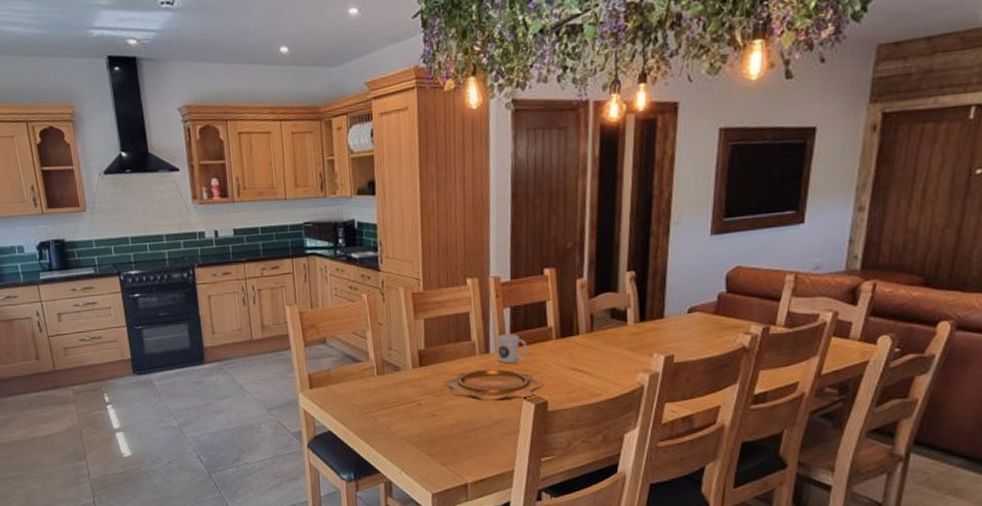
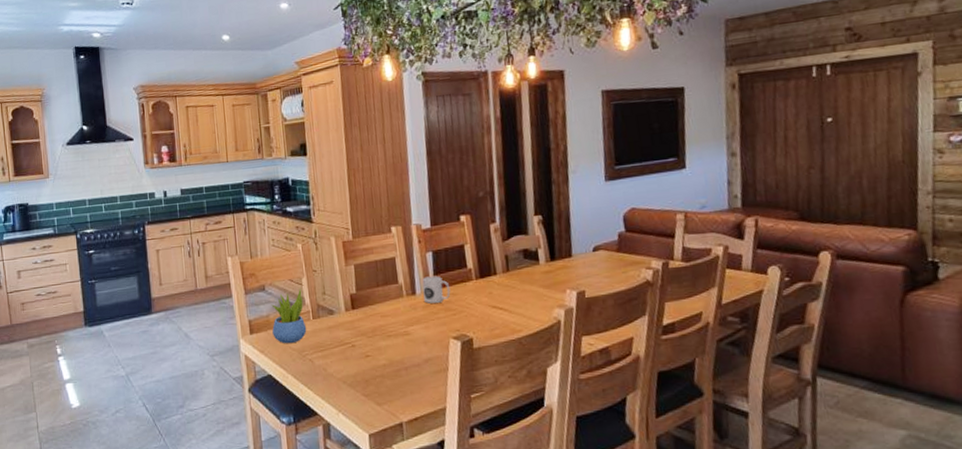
succulent plant: none [333,341,371,400] -> present [271,287,307,344]
decorative bowl: present [443,369,544,402] -> none [374,309,468,341]

